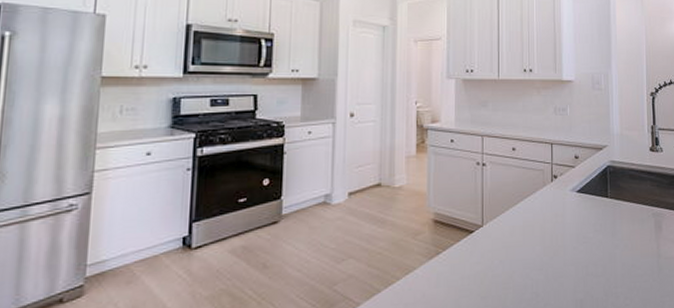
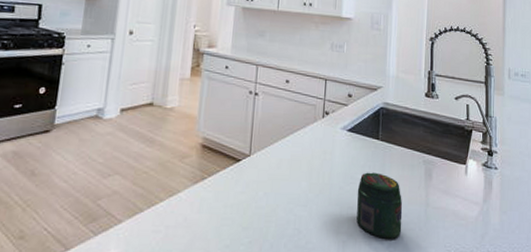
jar: none [590,230,636,293] -> present [356,172,403,239]

